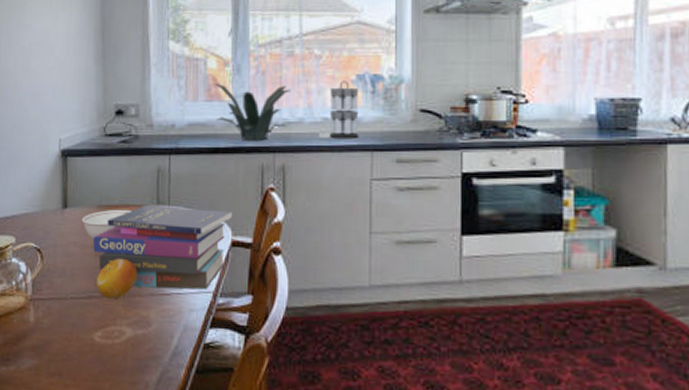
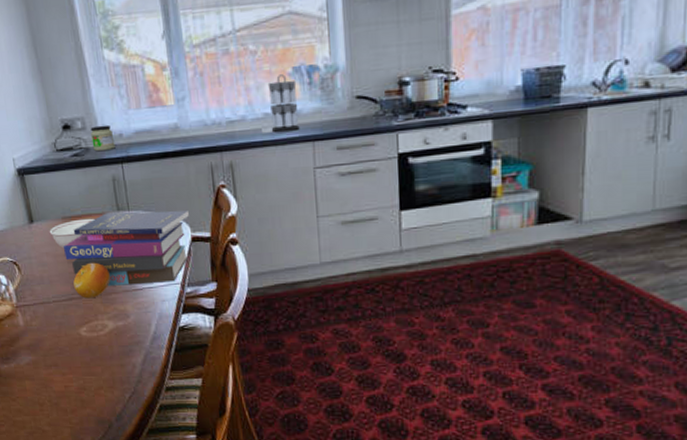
jar: none [142,114,166,141] -> present [90,124,116,152]
plant: present [214,84,291,142] -> none [155,85,231,143]

